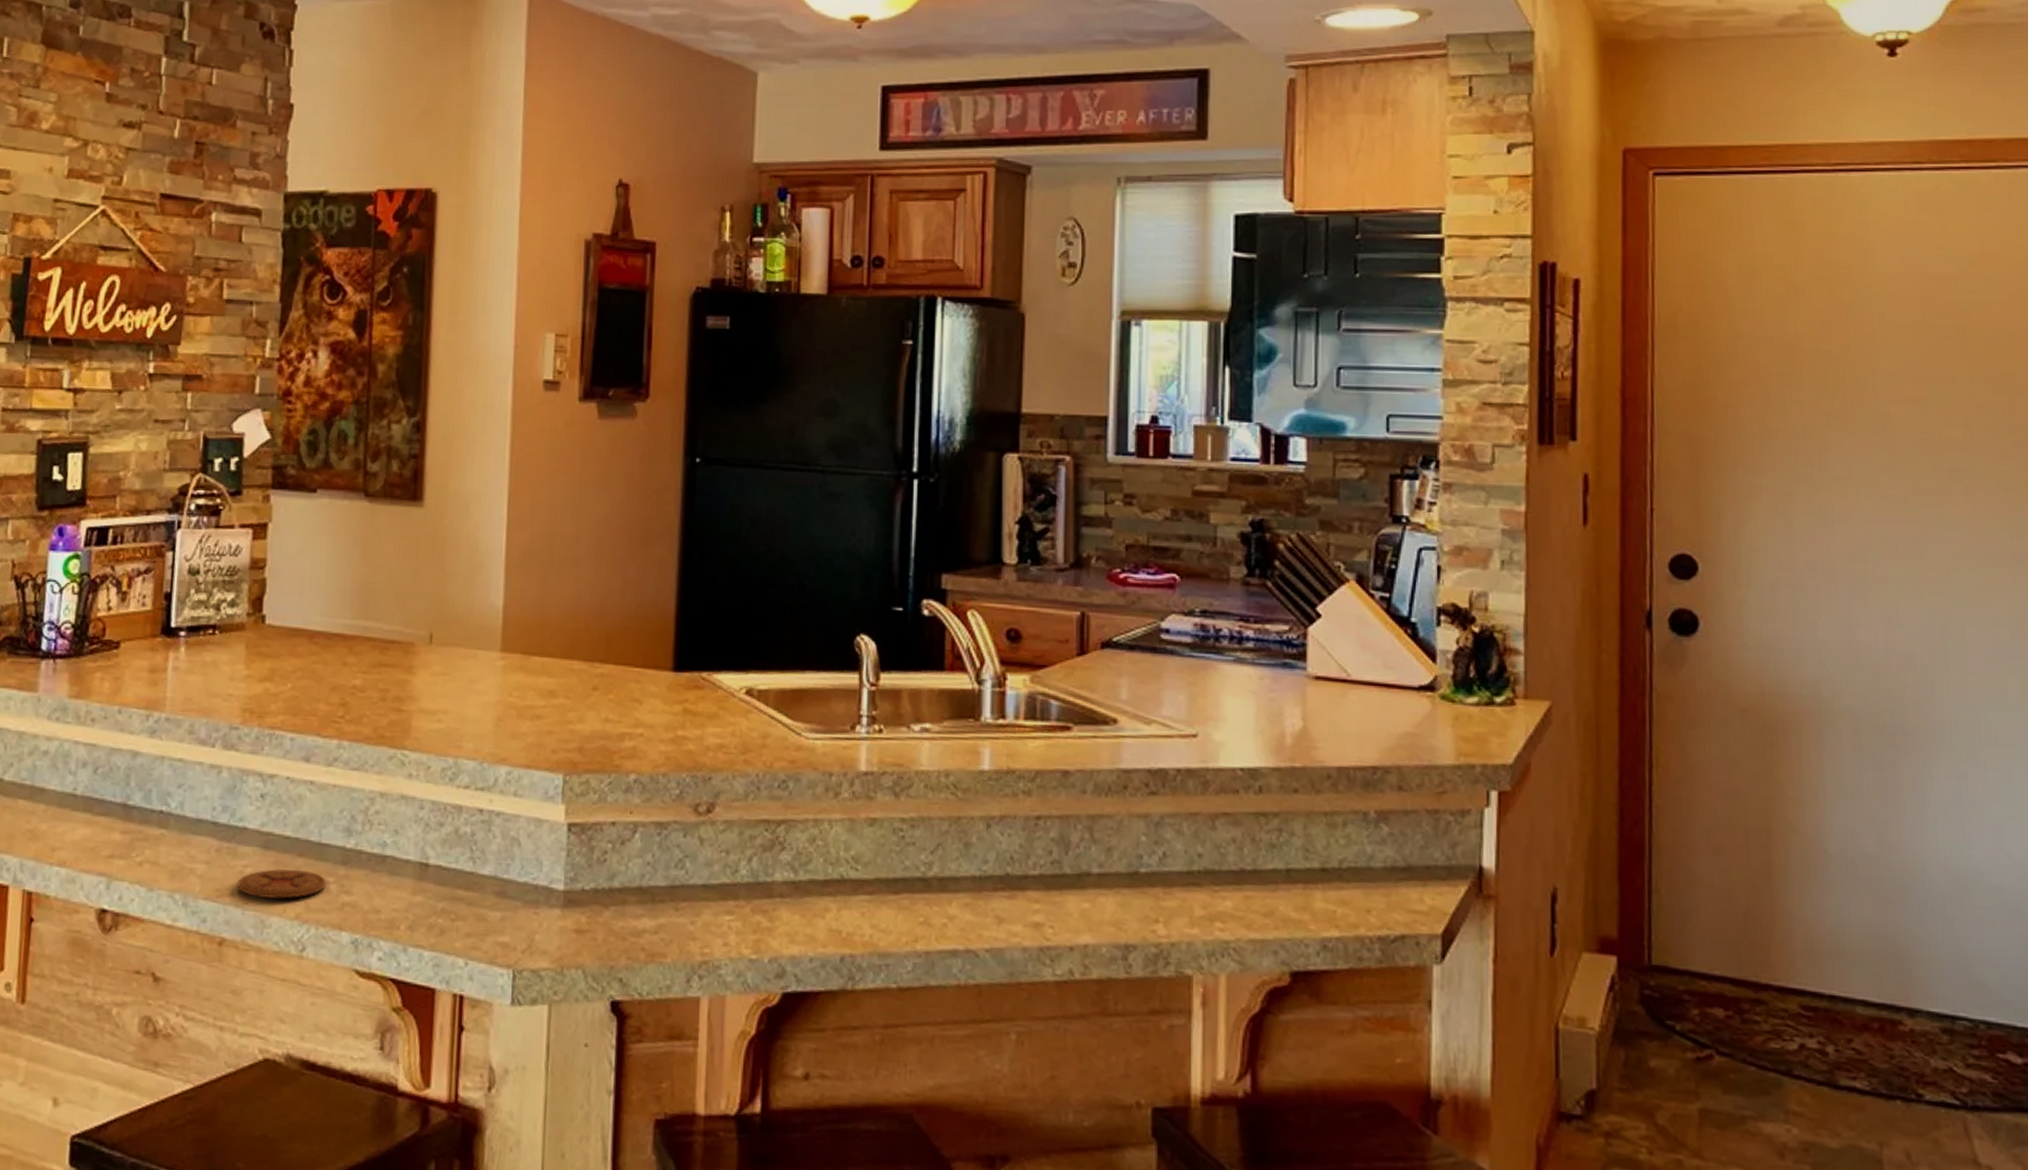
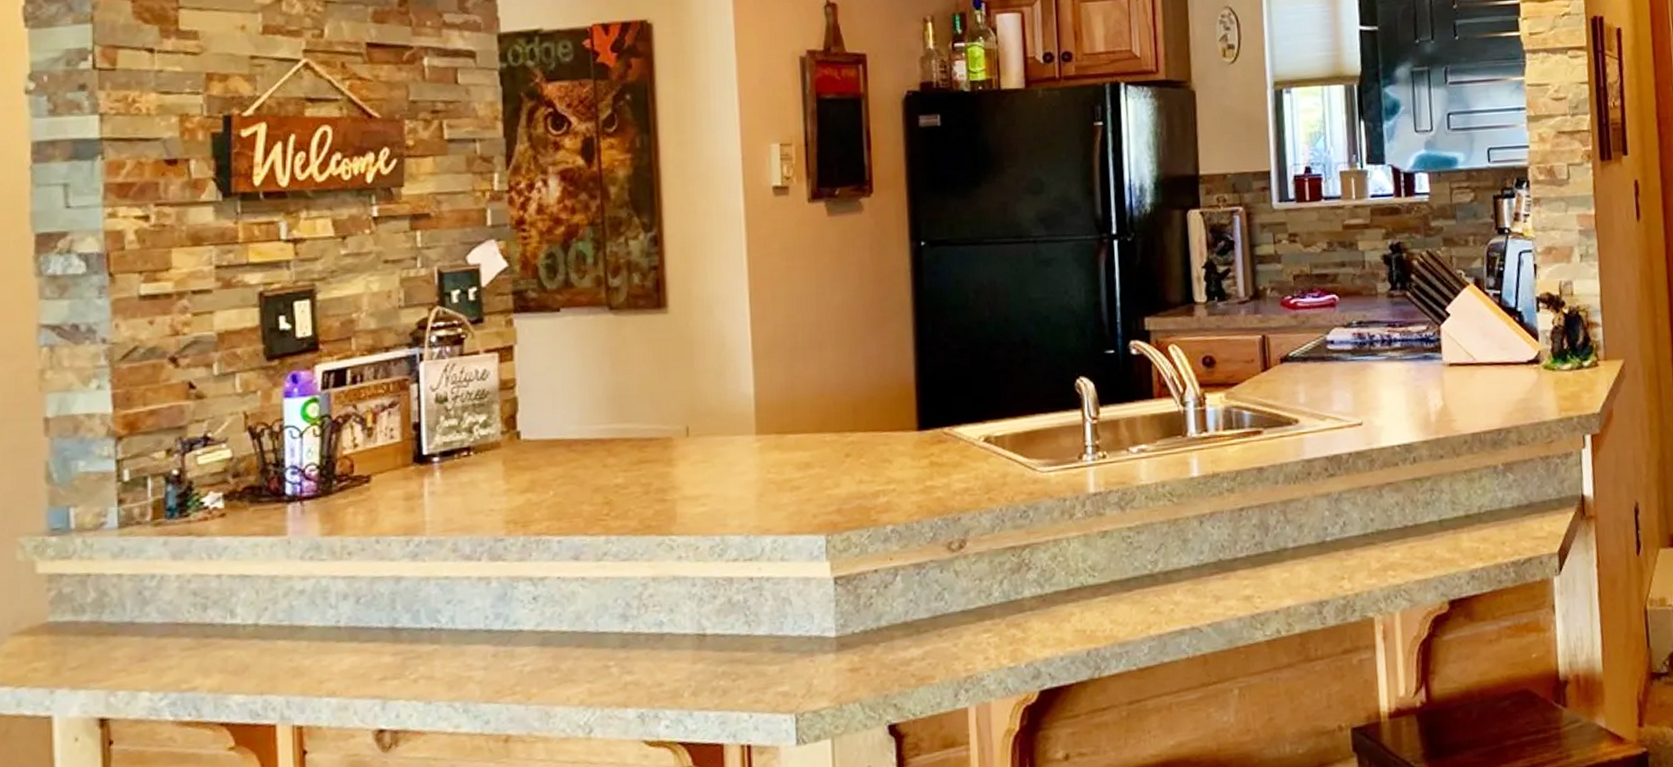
coaster: present [237,869,326,899] -> none [518,659,607,693]

